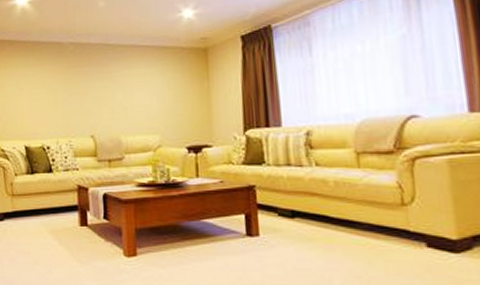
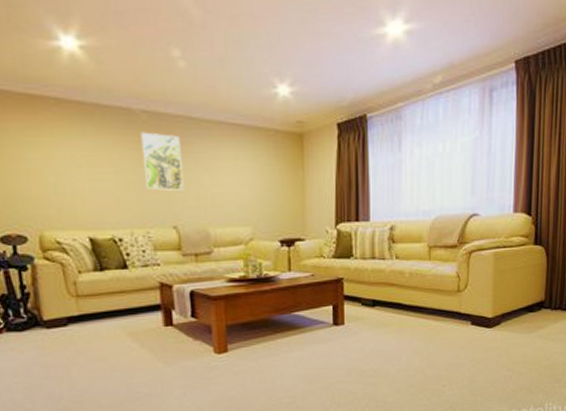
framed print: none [68,59,100,106] -> present [140,132,184,191]

